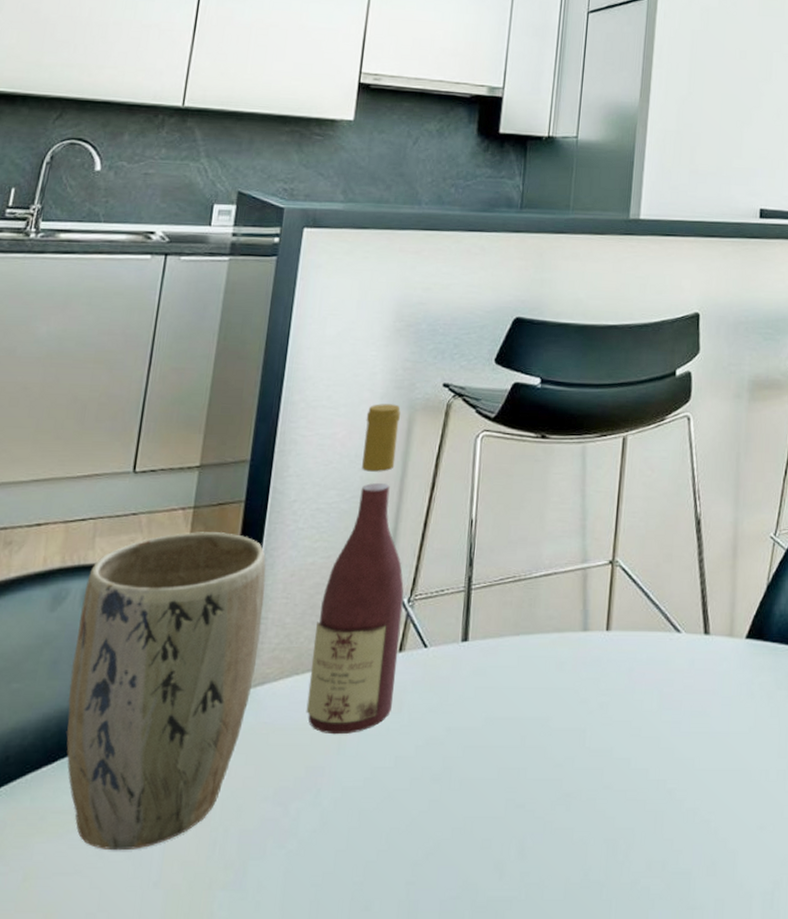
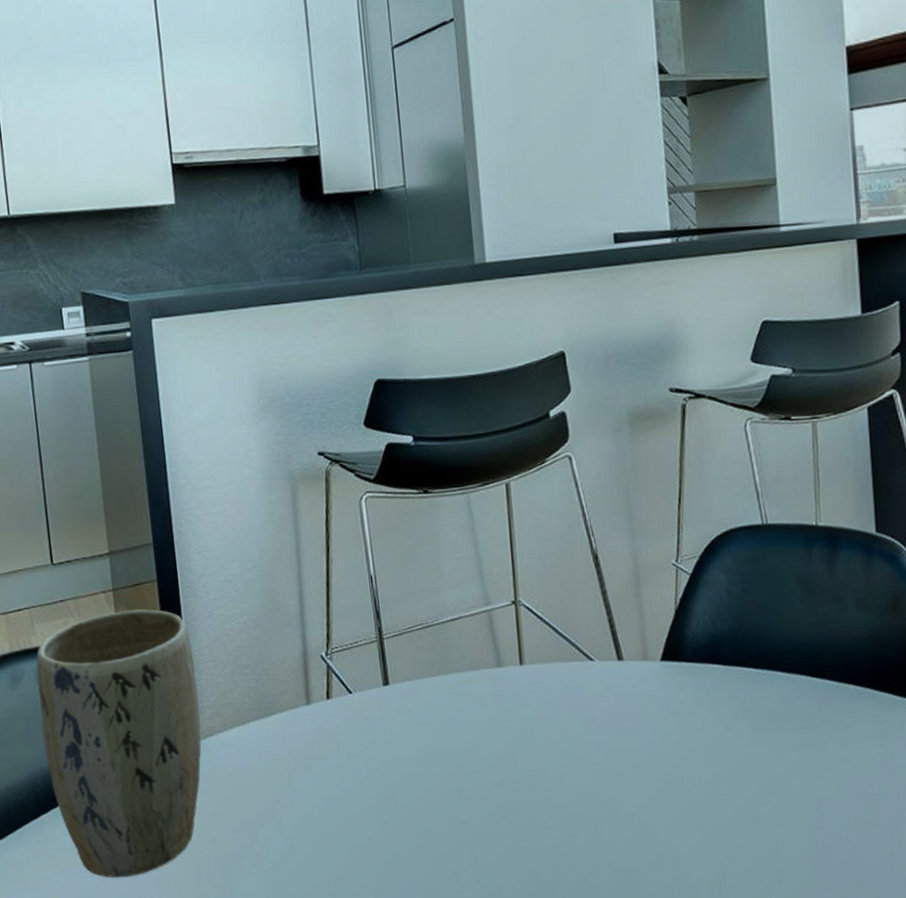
wine bottle: present [306,404,404,735] -> none [246,477,331,774]

